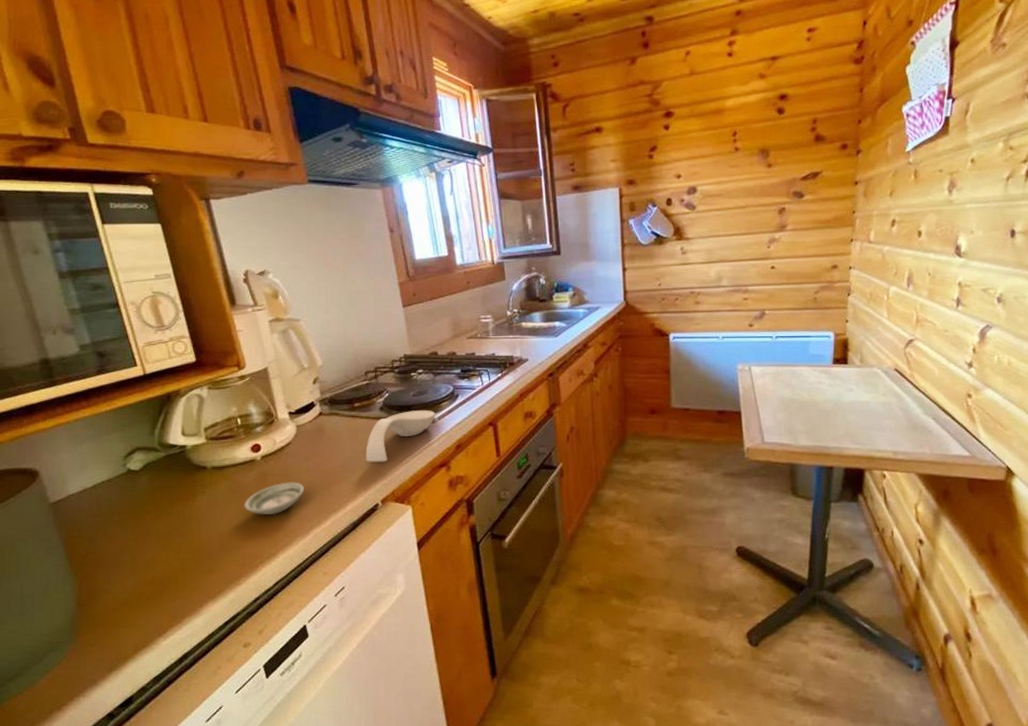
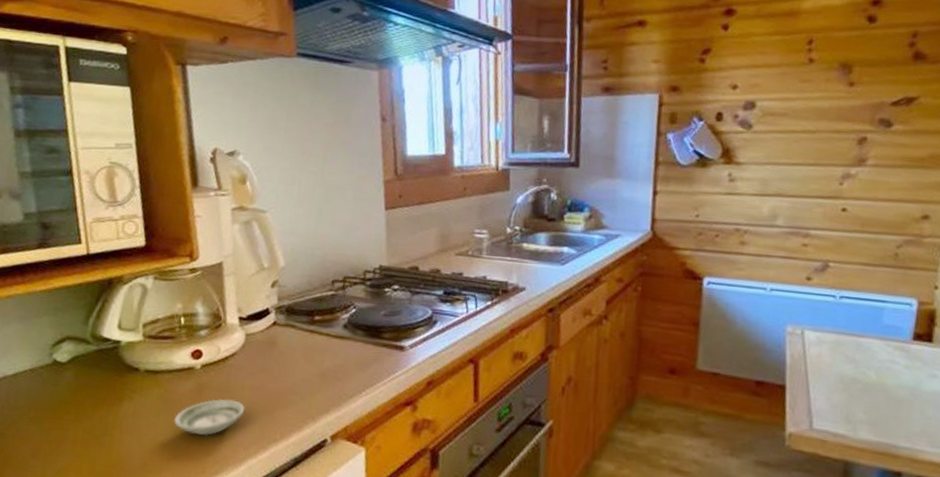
spoon rest: present [365,410,435,463] -> none [319,333,407,391]

